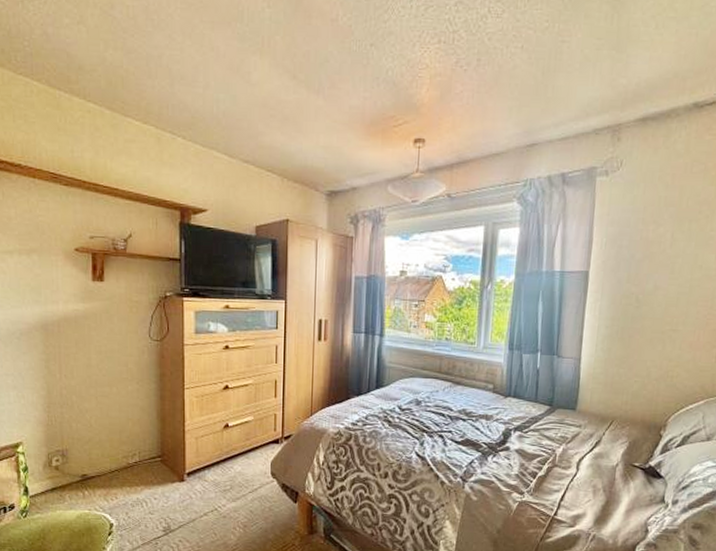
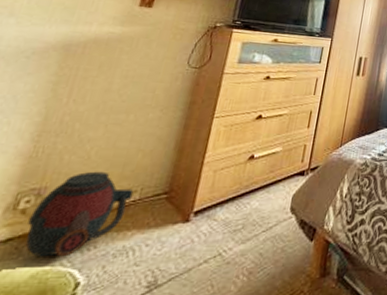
helmet: none [62,437,134,504] -> present [25,171,134,257]

